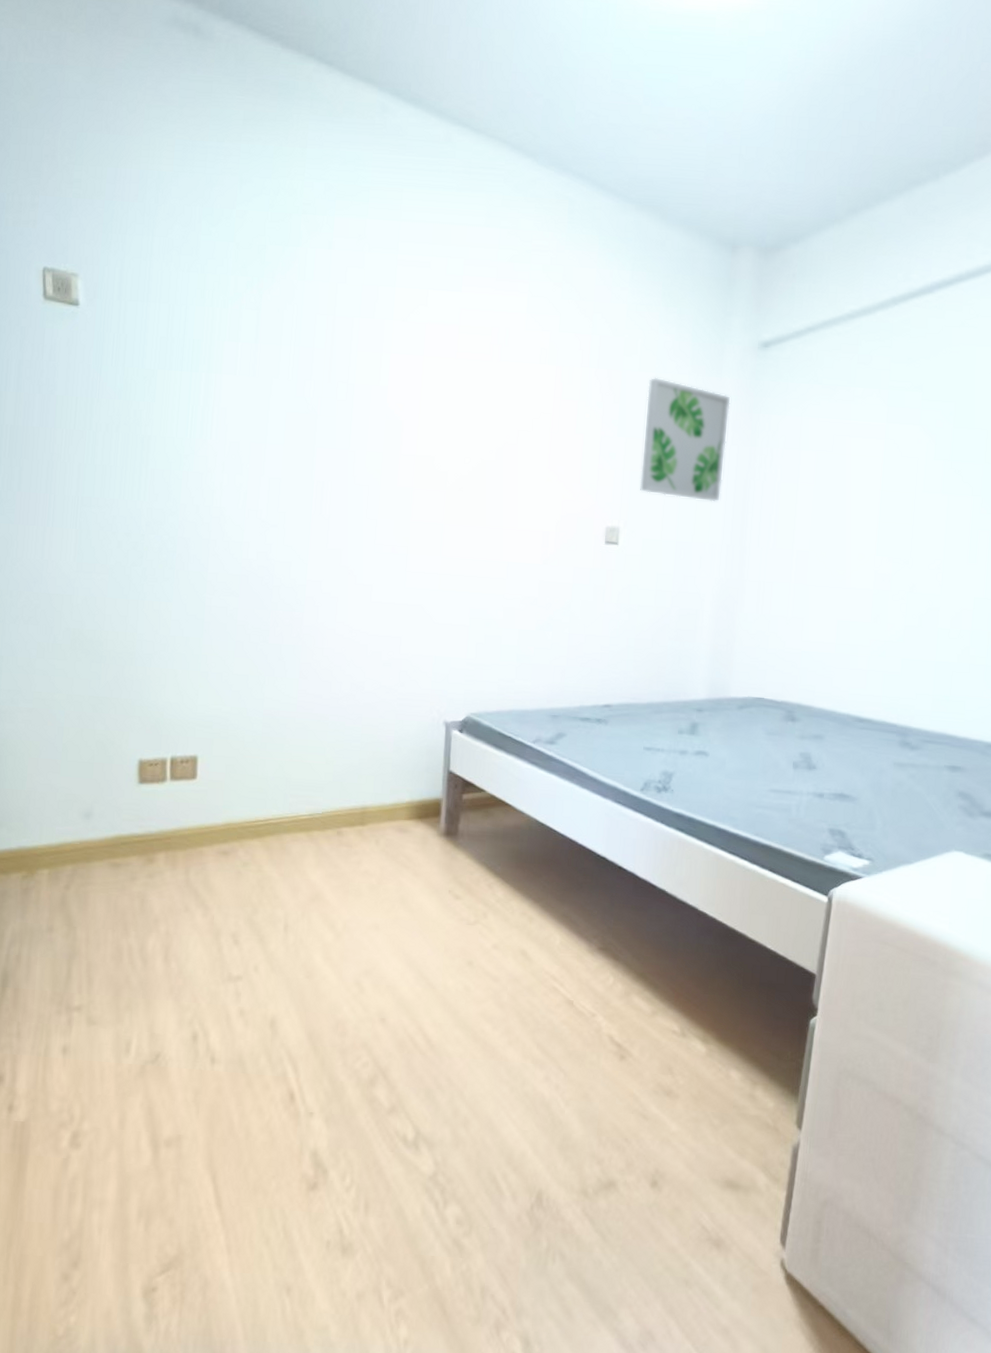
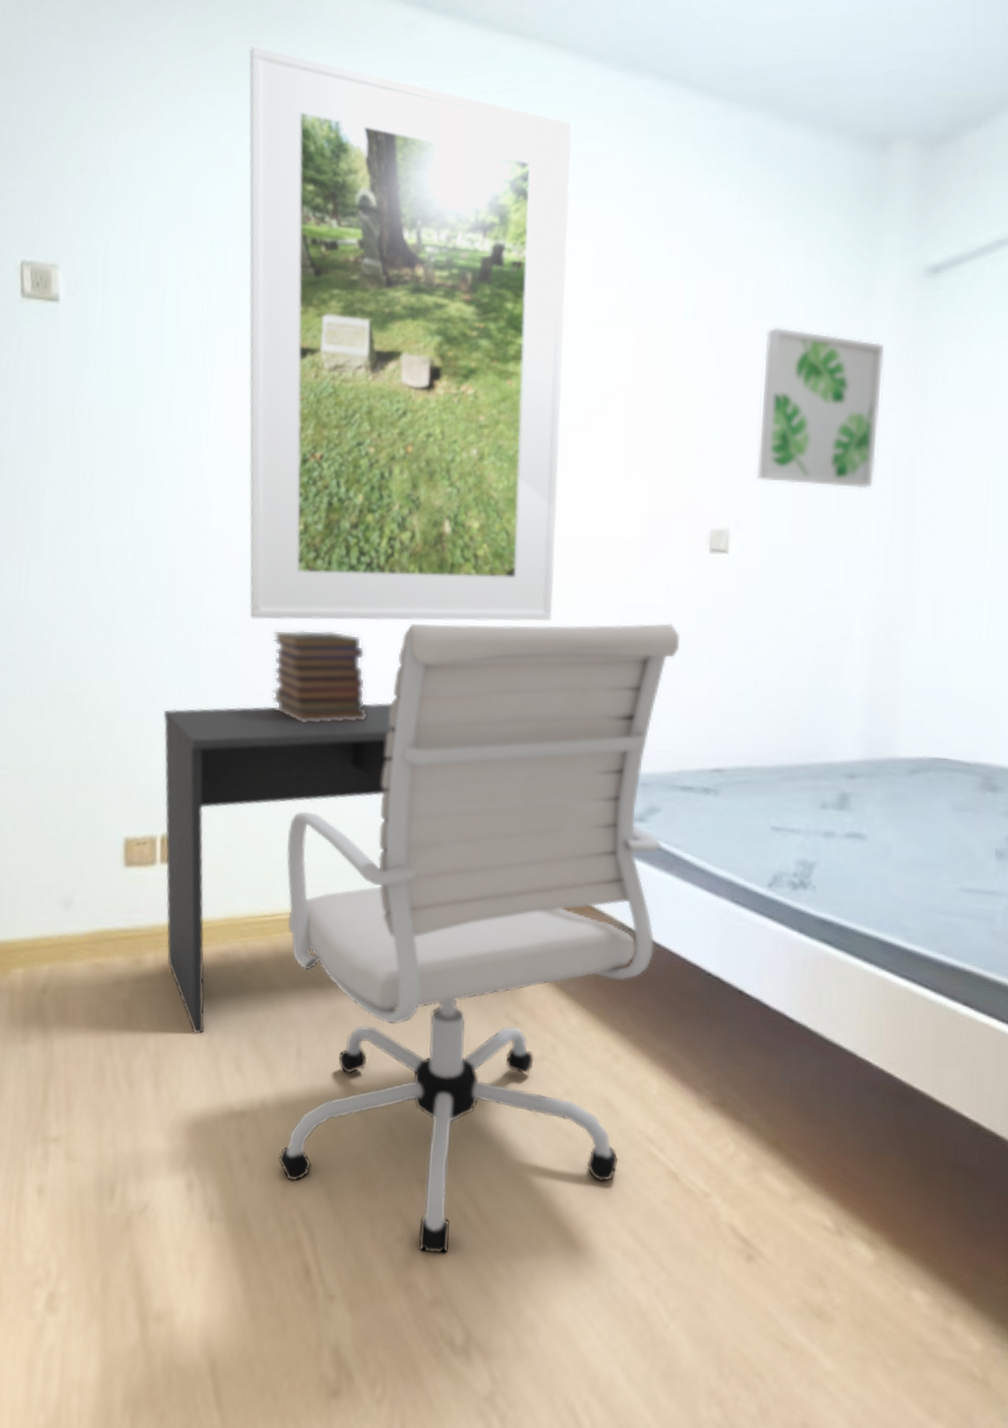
desk: none [173,651,364,917] -> present [163,702,393,1035]
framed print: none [246,107,510,592] -> present [248,46,573,622]
book stack: none [265,591,343,667] -> present [272,629,367,723]
office chair: none [268,590,583,1074] -> present [277,623,681,1254]

